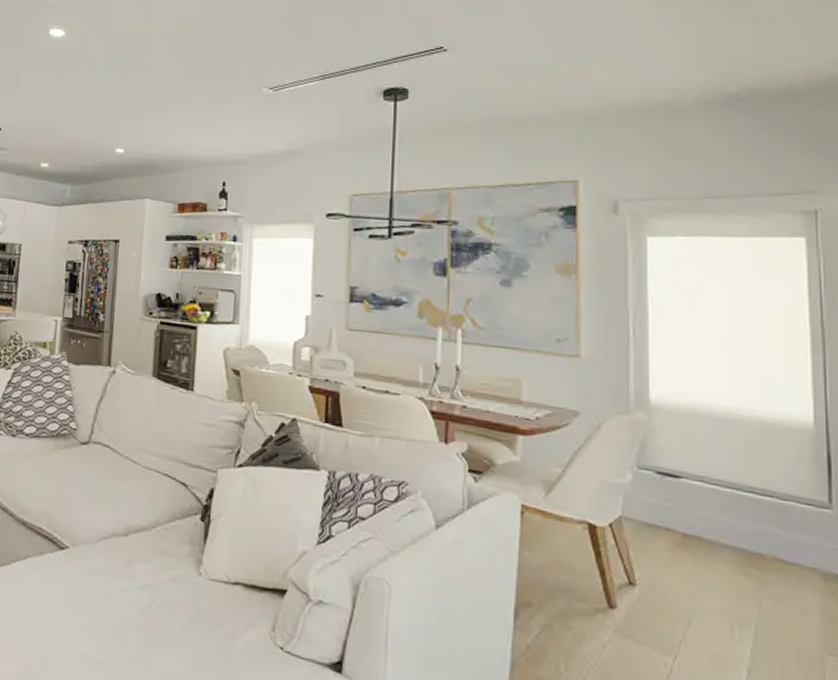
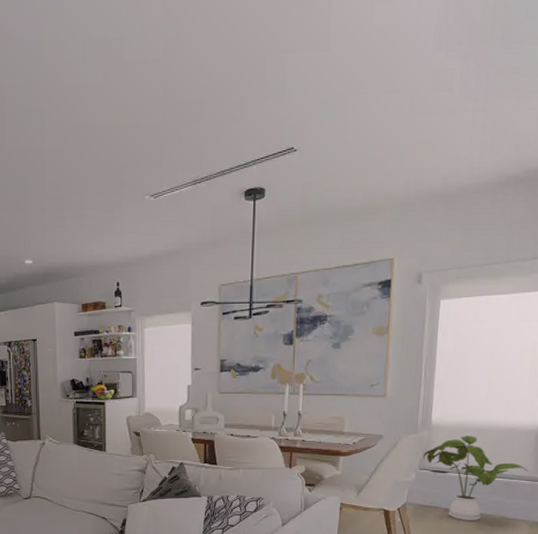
house plant: none [642,425,808,560] -> present [423,436,528,521]

